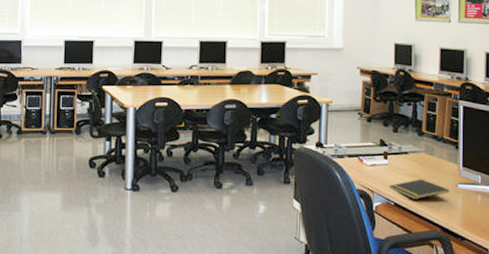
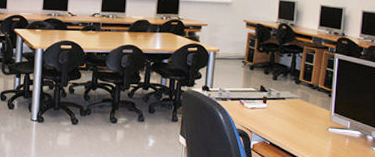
notepad: present [389,179,449,199] -> none [266,122,321,140]

